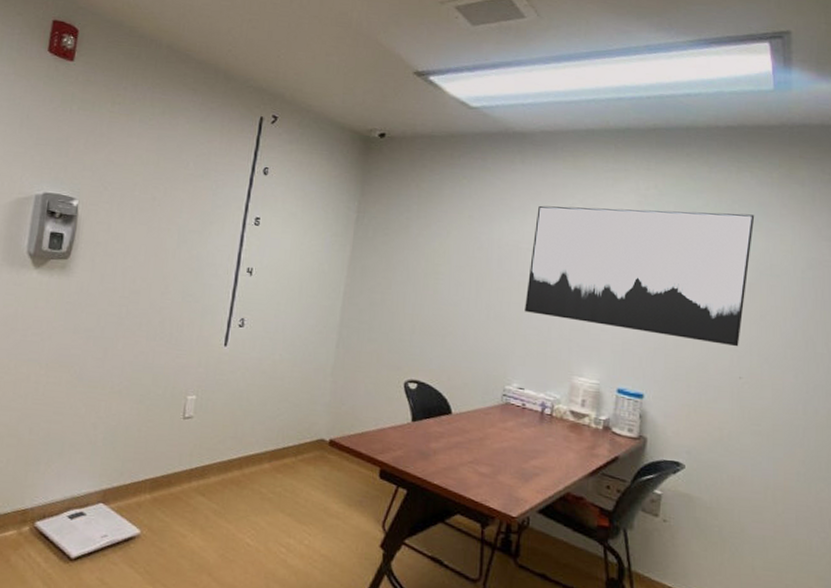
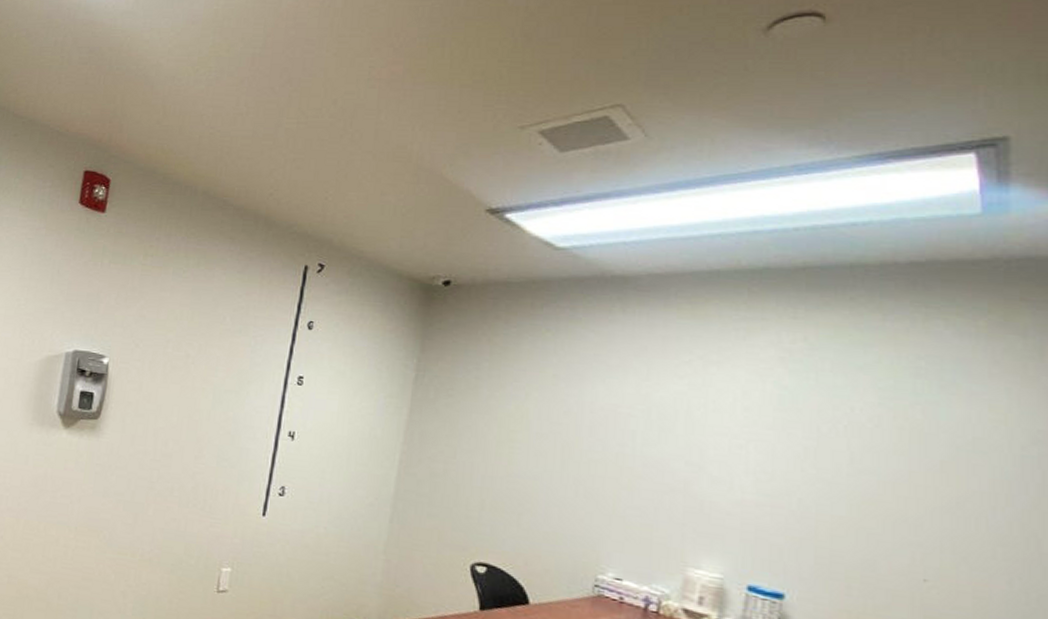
wall art: present [524,205,755,347] -> none [624,362,950,542]

